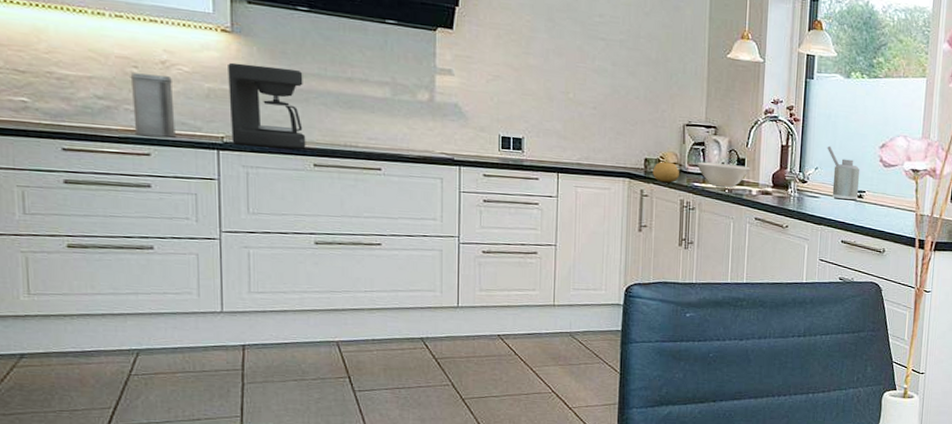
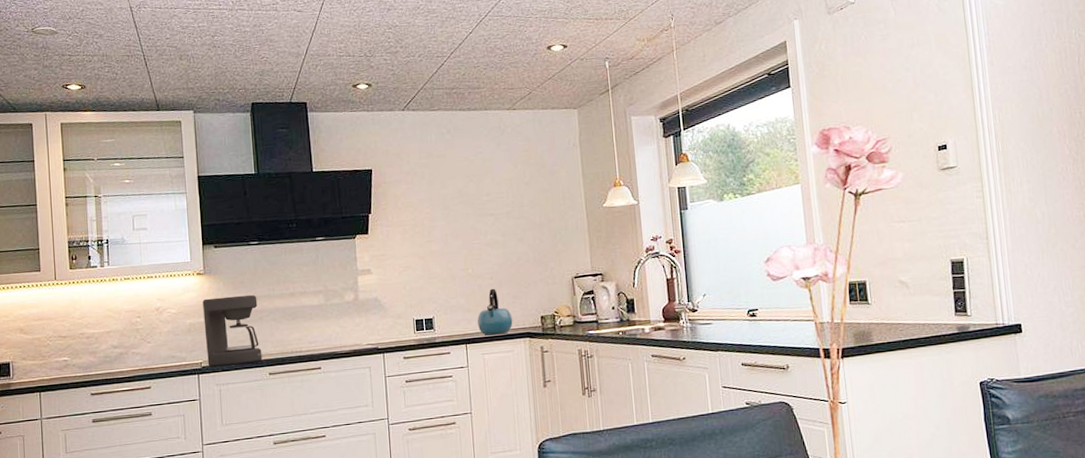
canister: present [130,73,177,139] -> none [135,320,169,373]
kettle: none [573,119,613,170] -> present [477,288,513,336]
fruit: present [652,161,679,183] -> none [549,315,574,336]
bowl: present [697,161,750,188] -> none [589,305,640,331]
soap dispenser: present [827,145,860,201] -> none [711,270,752,322]

